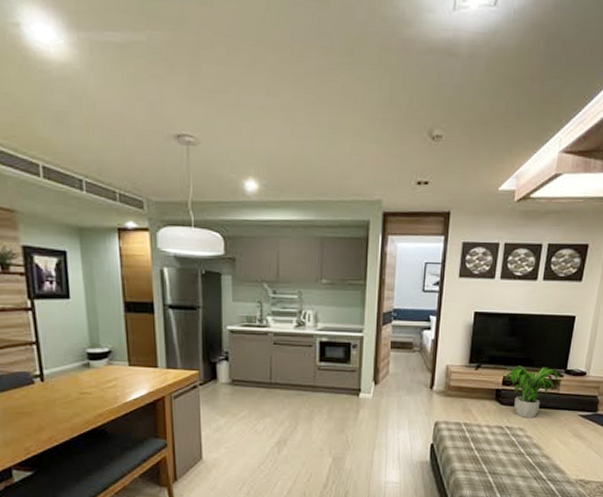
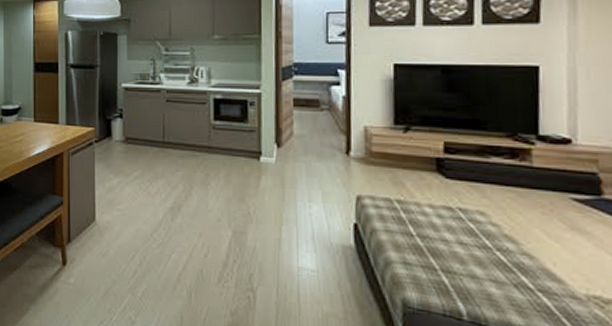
potted plant: present [502,365,562,419] -> none [442,128,534,199]

